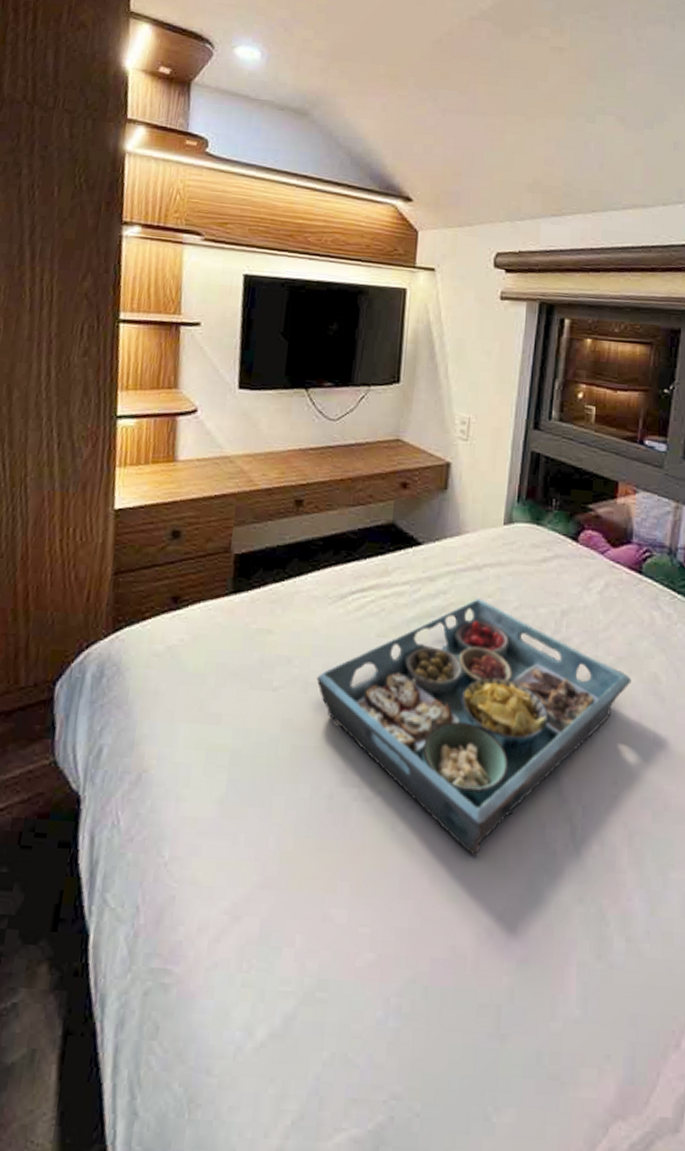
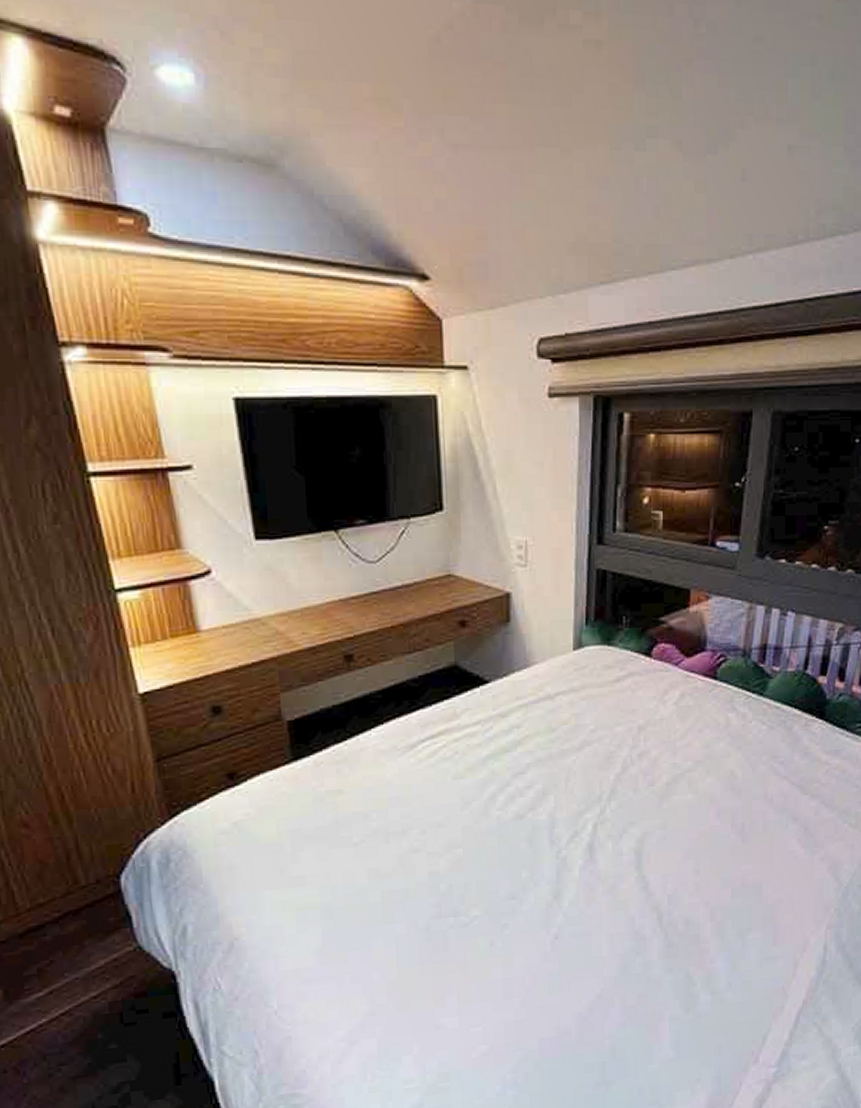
serving tray: present [316,599,632,855] -> none [397,727,709,953]

